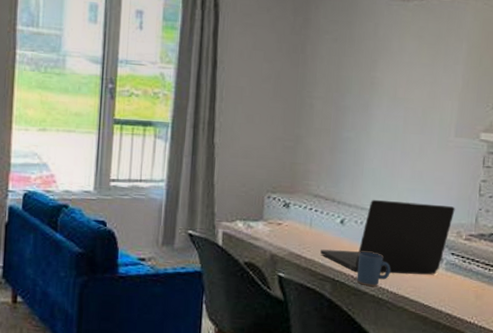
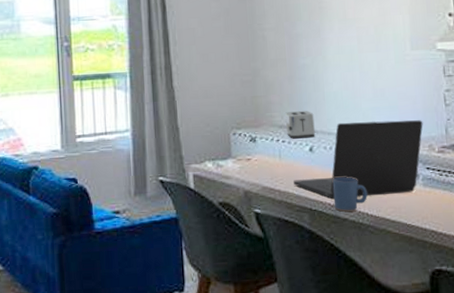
toaster: none [321,182,350,211] -> present [284,110,315,139]

